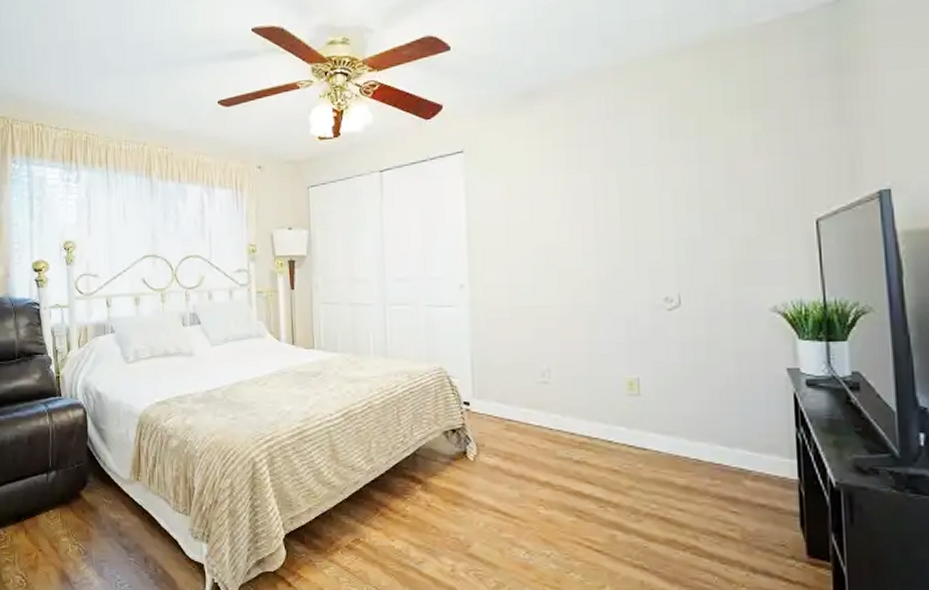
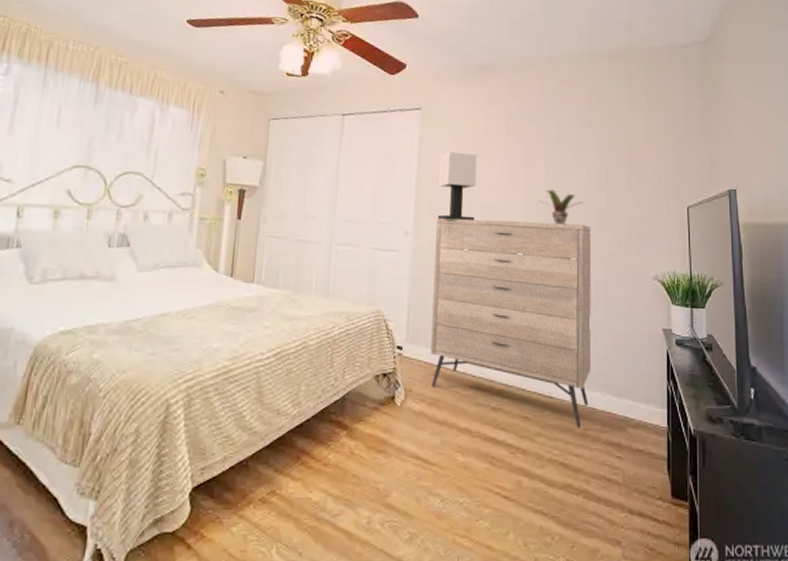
table lamp: none [491,192,537,268] -> present [437,152,477,221]
dresser: none [494,256,693,482] -> present [430,218,592,429]
potted plant: none [614,220,671,259] -> present [540,189,584,225]

